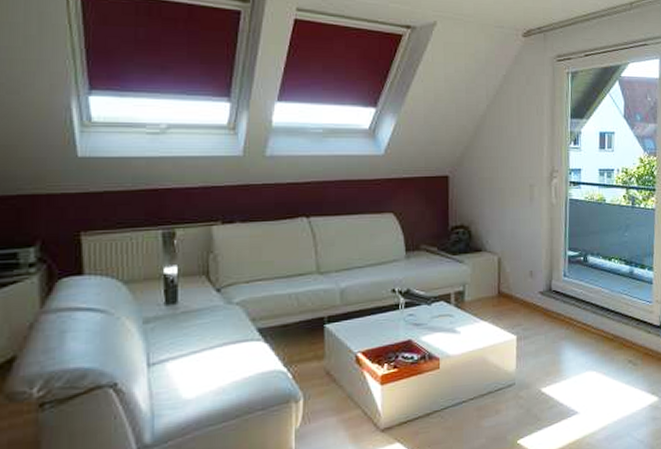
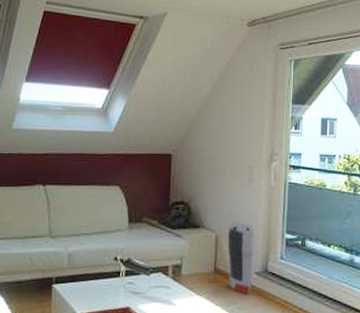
air purifier: none [510,241,537,315] -> present [227,220,254,294]

